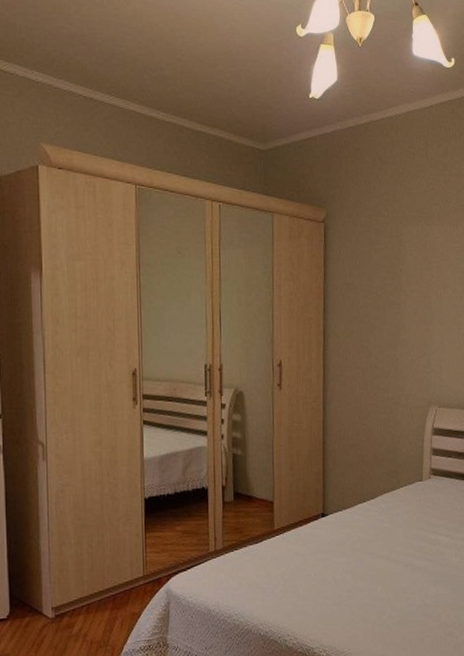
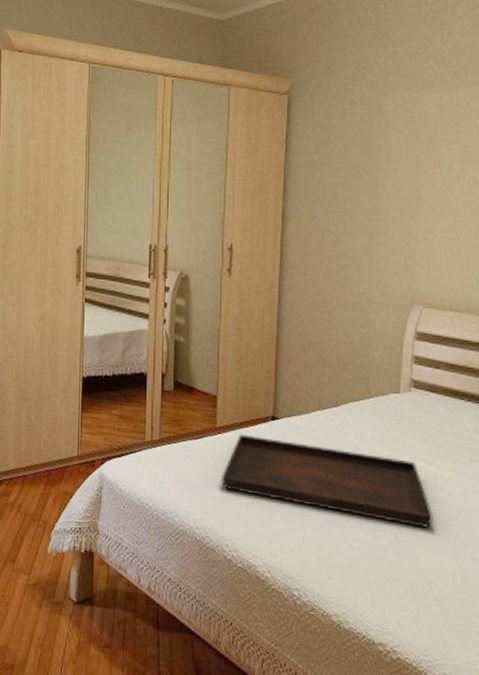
serving tray: none [281,533,451,590] -> present [222,434,433,528]

